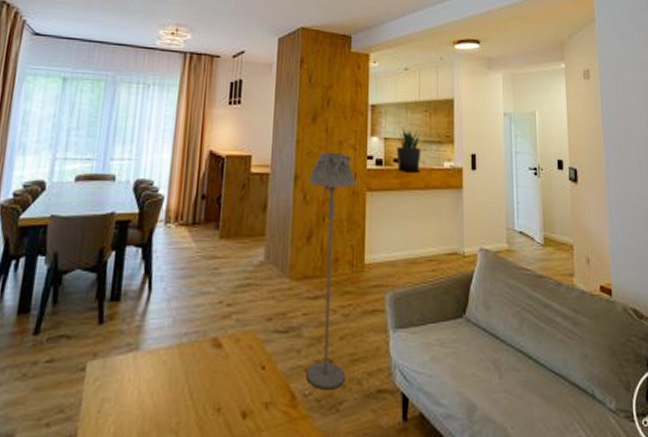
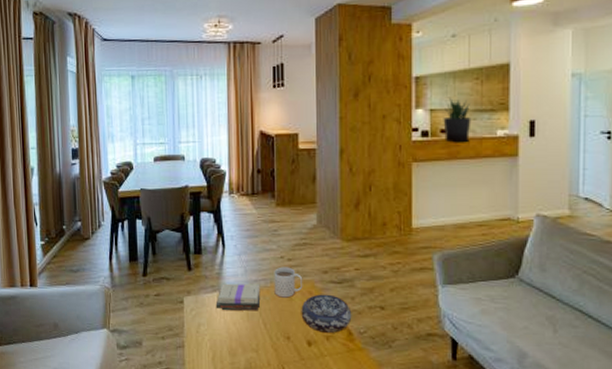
books: none [129,339,191,378] -> present [215,283,261,311]
mug: none [207,314,243,355] -> present [274,266,303,298]
decorative bowl: none [237,347,297,400] -> present [301,294,352,334]
floor lamp: present [306,152,356,390] -> none [353,126,401,330]

